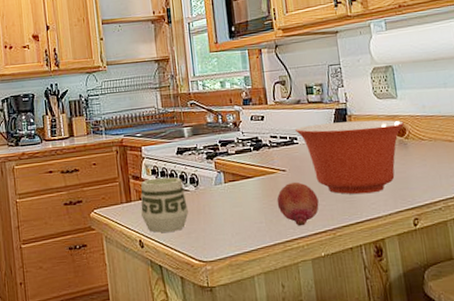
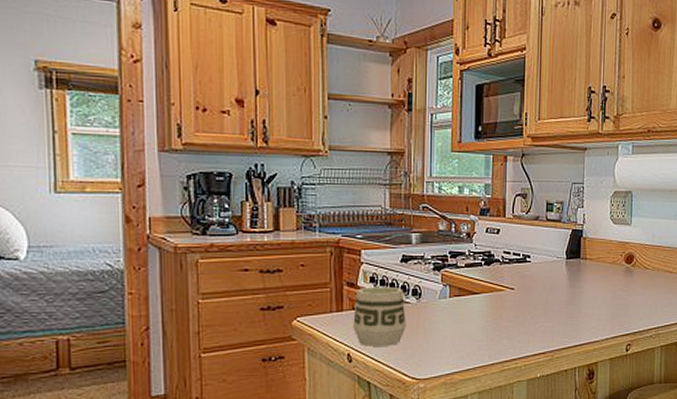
fruit: present [276,181,319,227] -> none [501,301,542,347]
mixing bowl: present [295,120,405,195] -> none [530,244,634,318]

